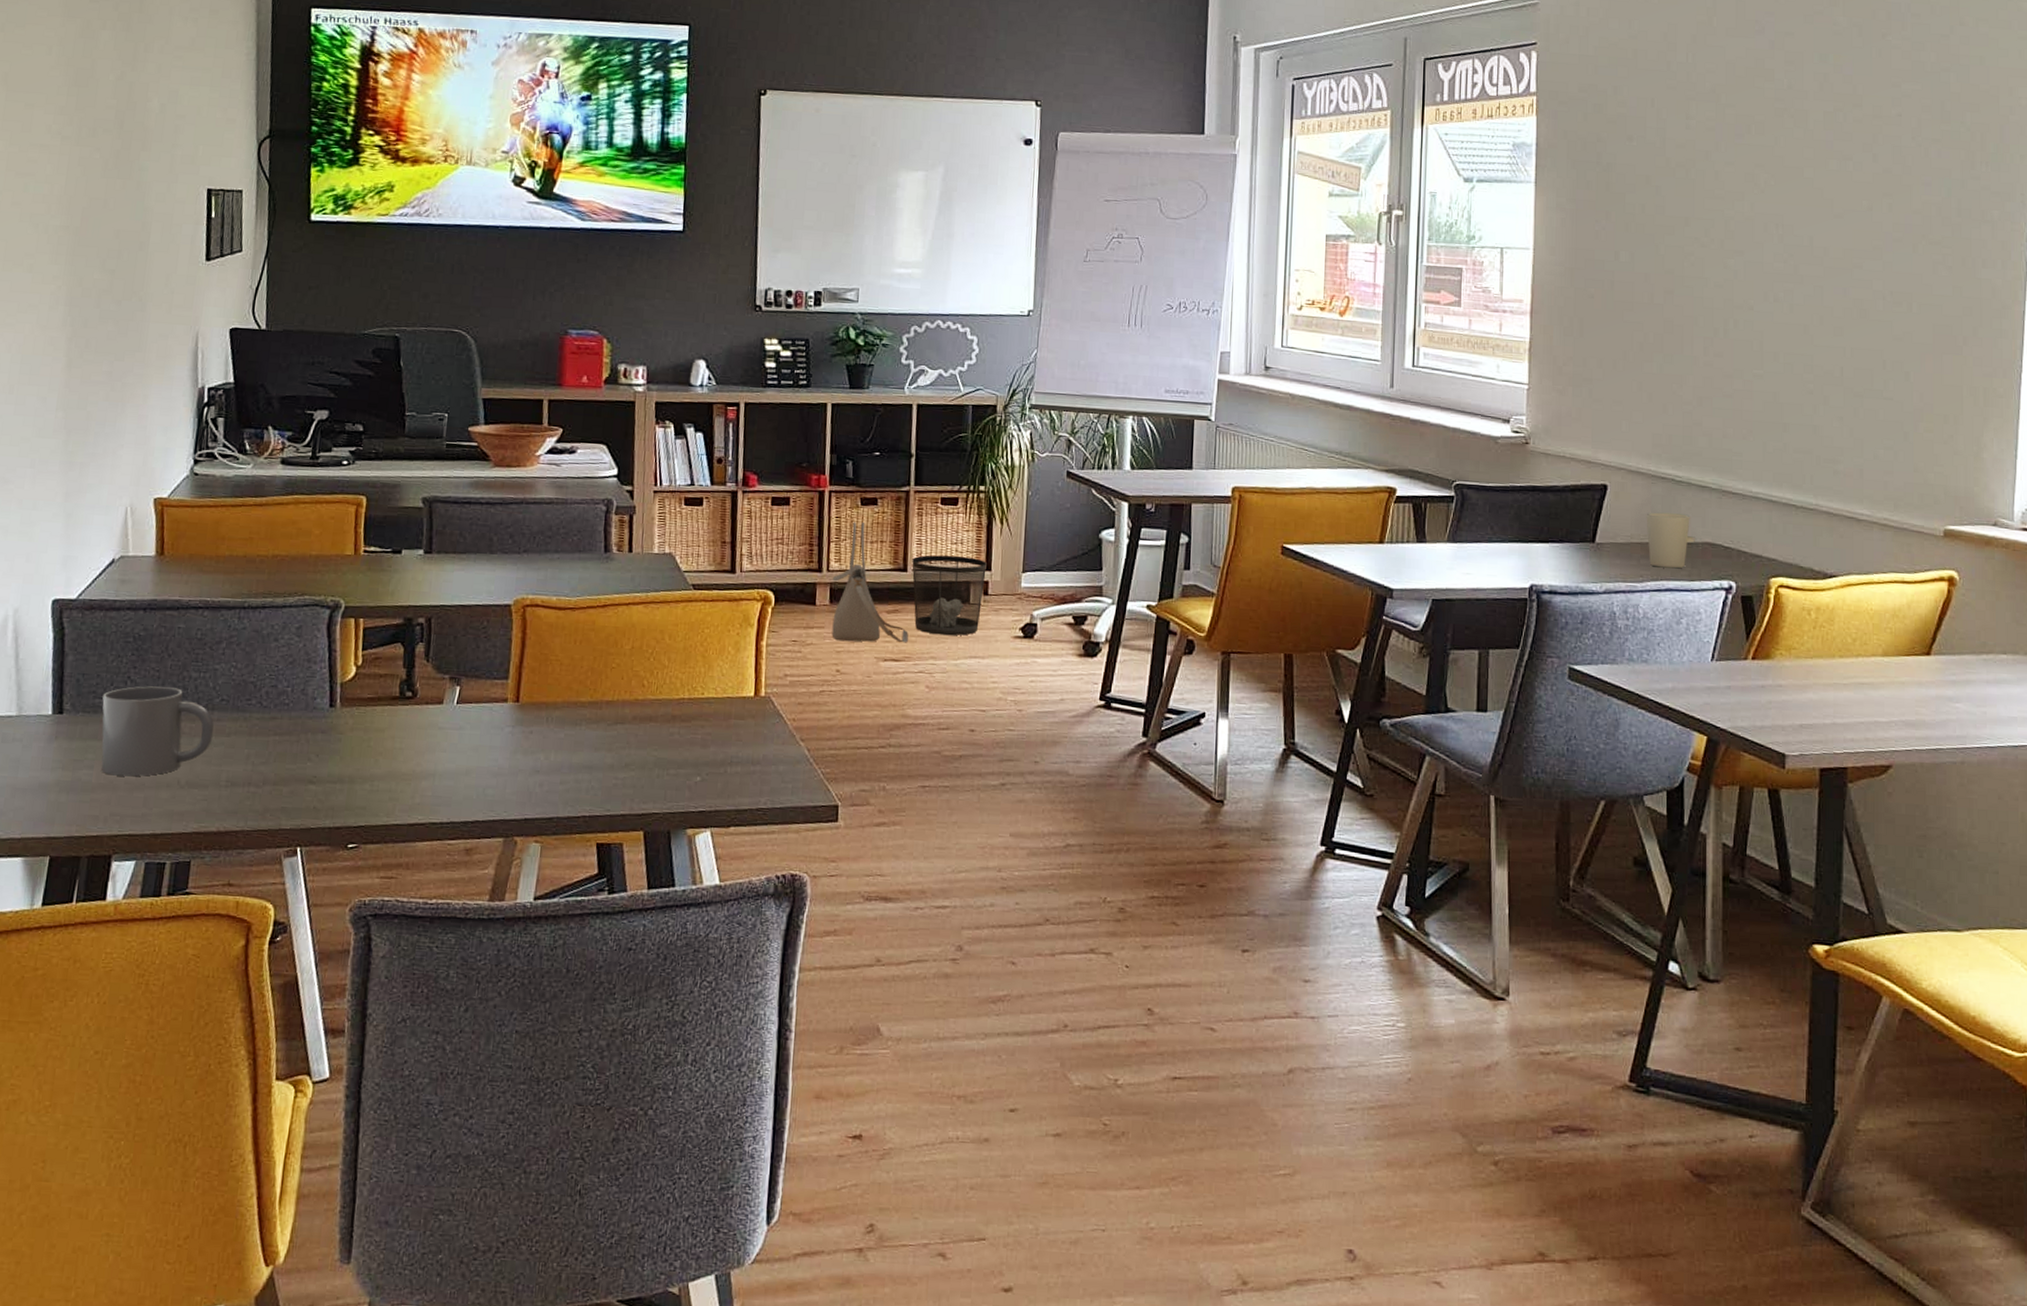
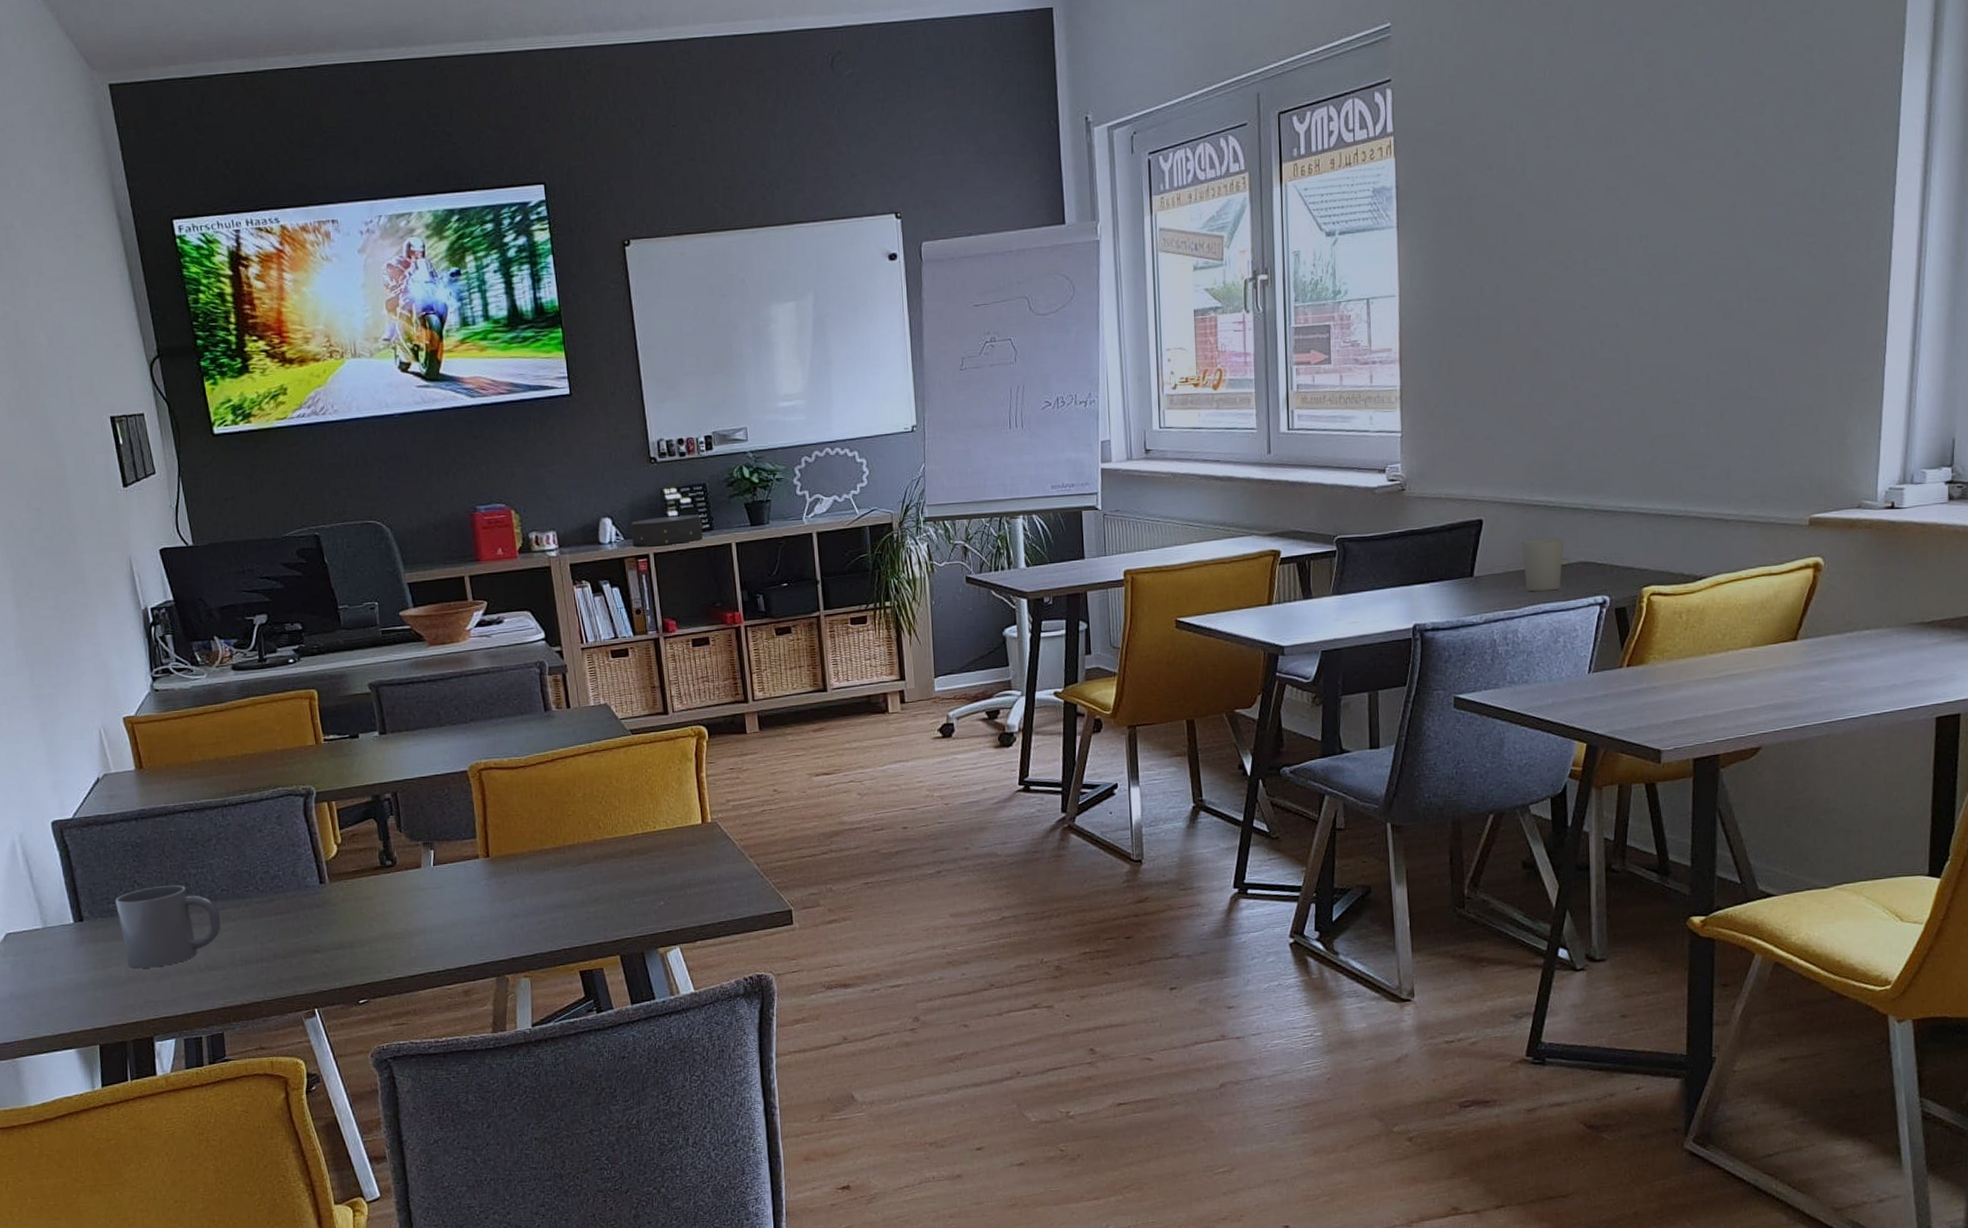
decorative box: none [723,366,800,397] -> present [630,514,703,548]
tote bag: present [832,522,908,643] -> none [759,651,836,764]
waste bin: present [912,555,987,636] -> none [830,670,901,746]

